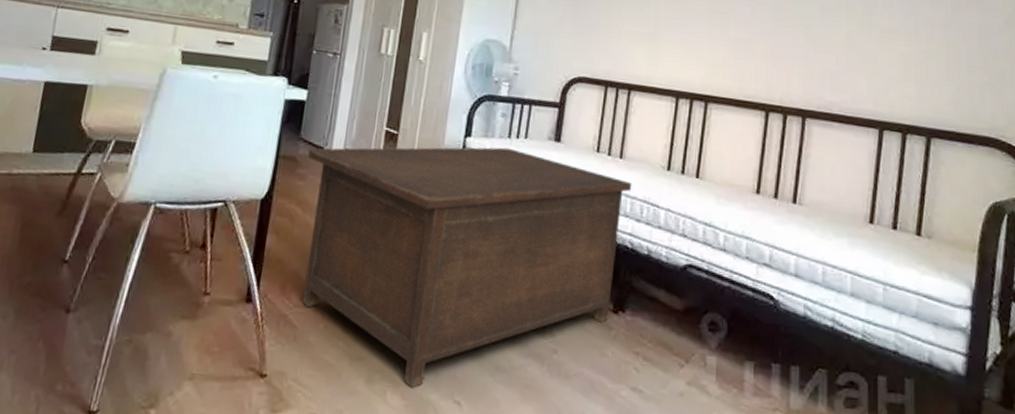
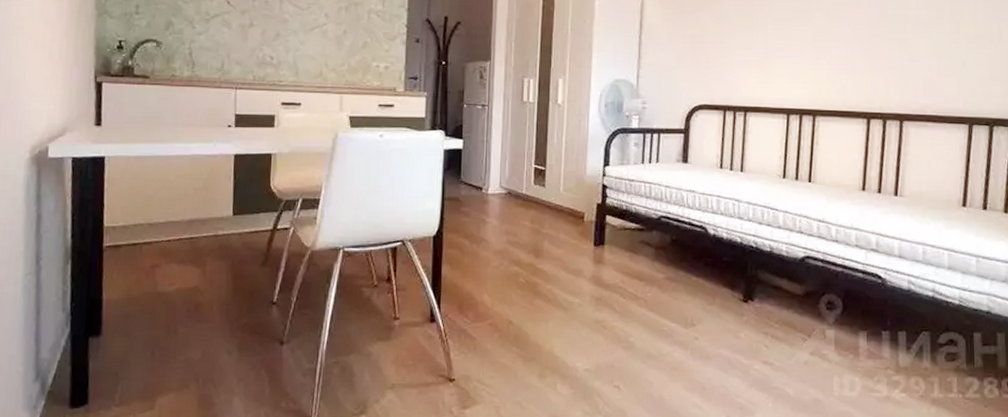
cabinet: present [302,147,632,388] -> none [470,172,753,379]

